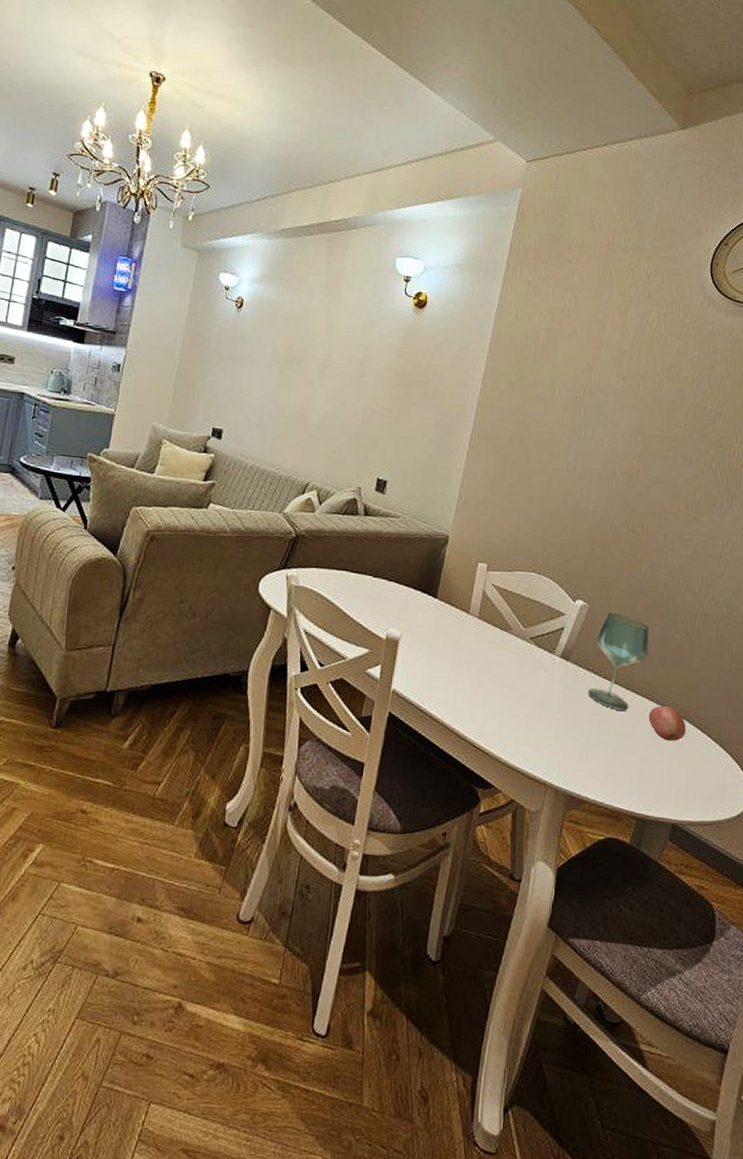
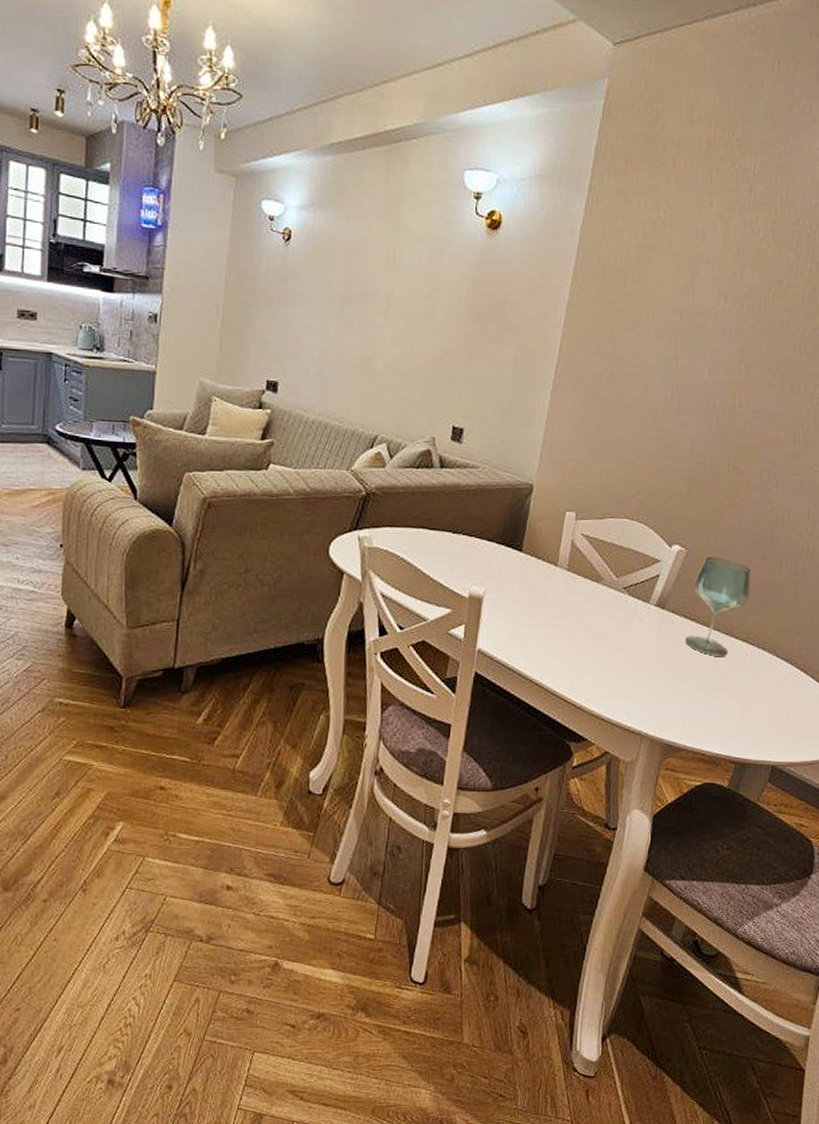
fruit: present [648,705,687,741] -> none [749,649,789,684]

